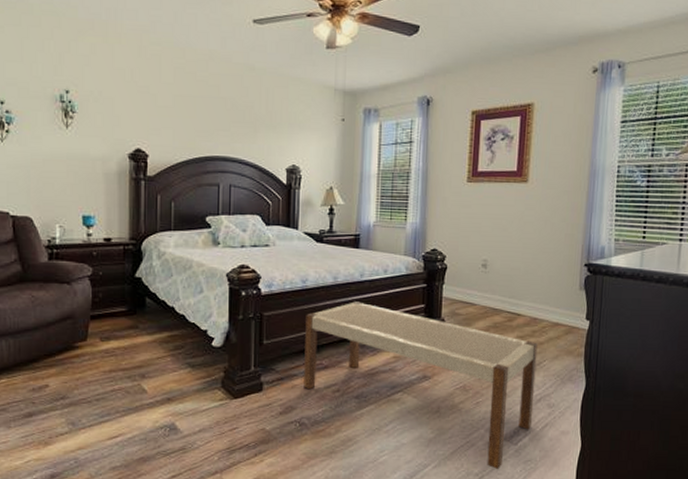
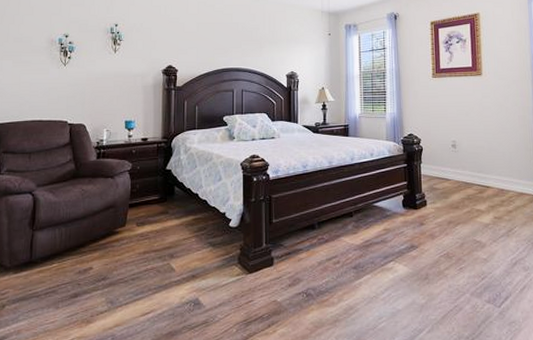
bench: present [304,301,538,470] -> none [307,182,512,333]

